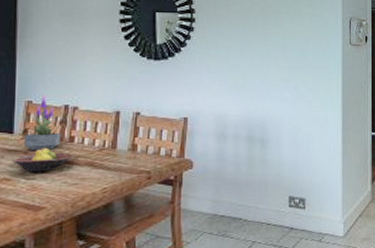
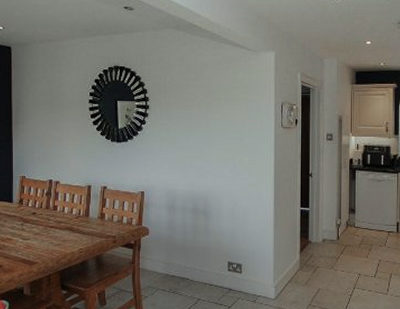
fruit bowl: present [12,147,72,172] -> none [12,214,56,234]
potted plant: present [23,95,61,150] -> none [20,172,47,216]

